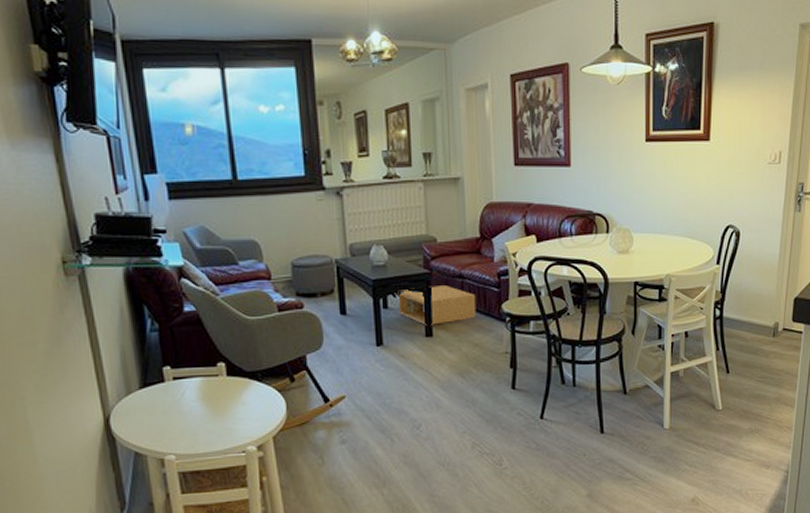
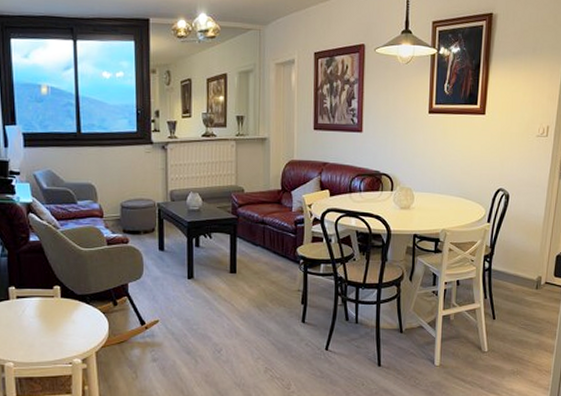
cardboard box: present [398,286,476,325] -> none [208,229,275,263]

